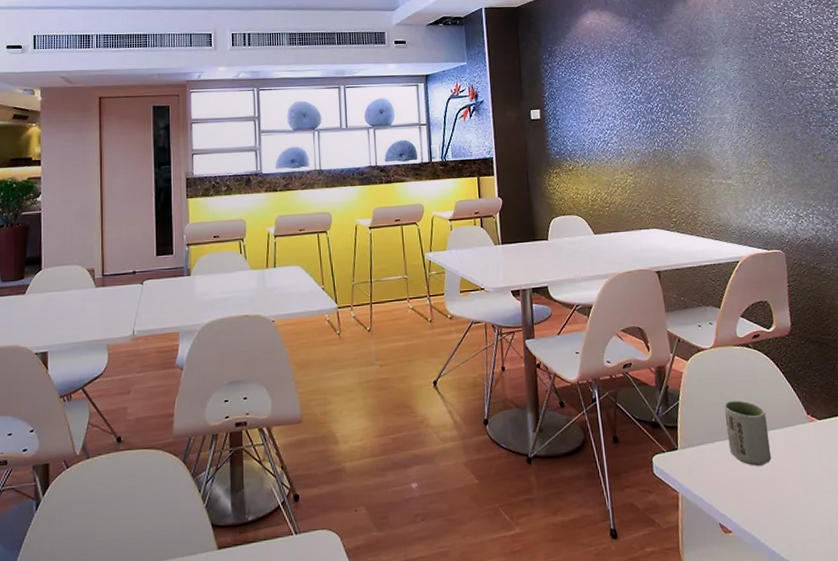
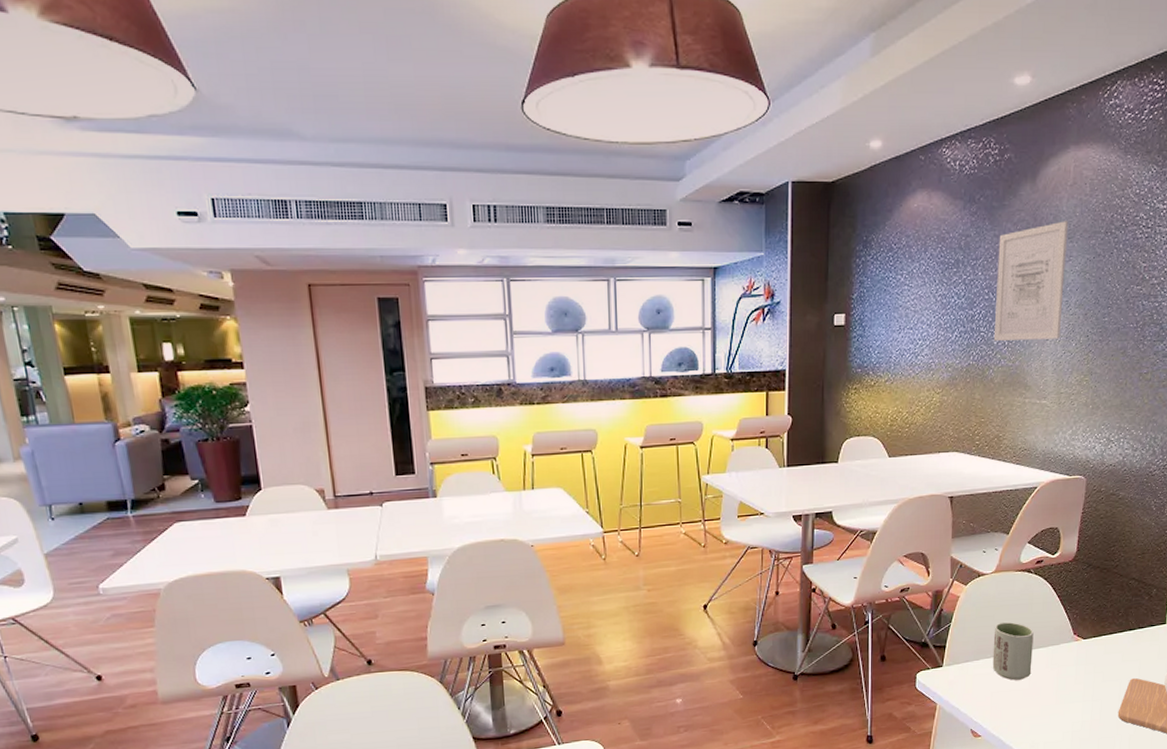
wall art: none [663,30,733,129] -> present [993,221,1069,341]

